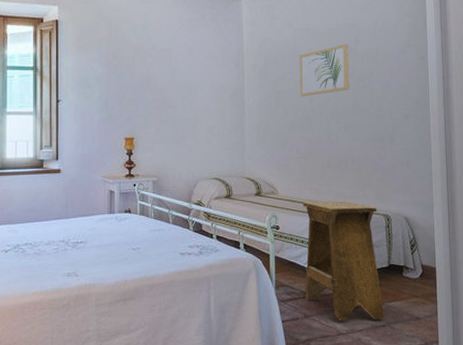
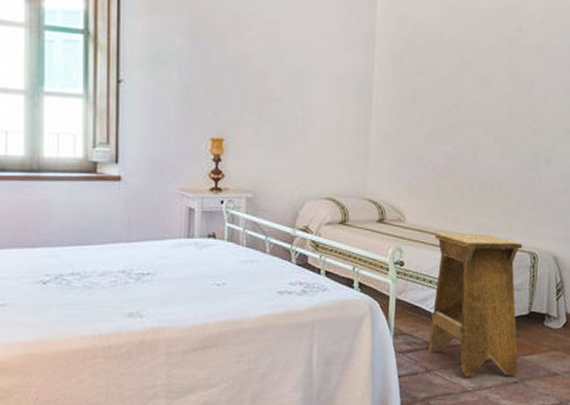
wall art: present [299,44,350,97] -> none [443,32,510,99]

